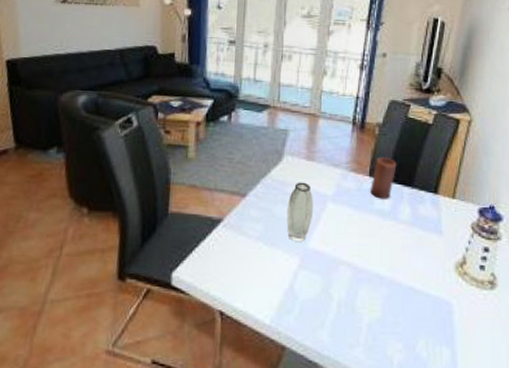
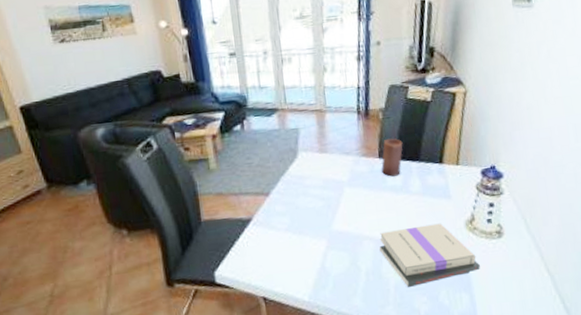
vase: present [286,182,314,241] -> none [308,173,333,227]
books: none [356,259,467,329] -> present [379,223,480,287]

